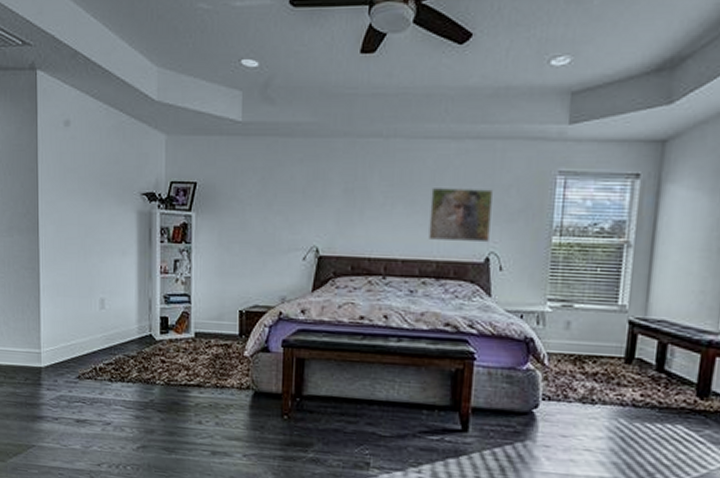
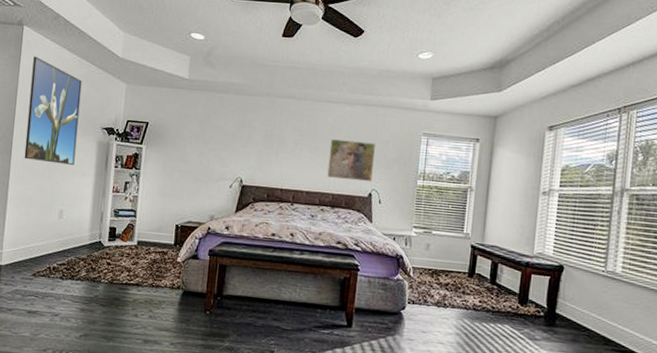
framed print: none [52,108,112,242] -> present [24,56,82,165]

